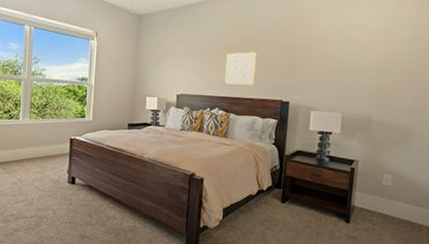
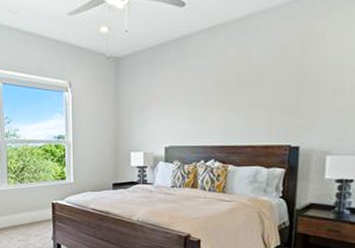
wall art: present [224,51,258,86] -> none [220,89,259,132]

